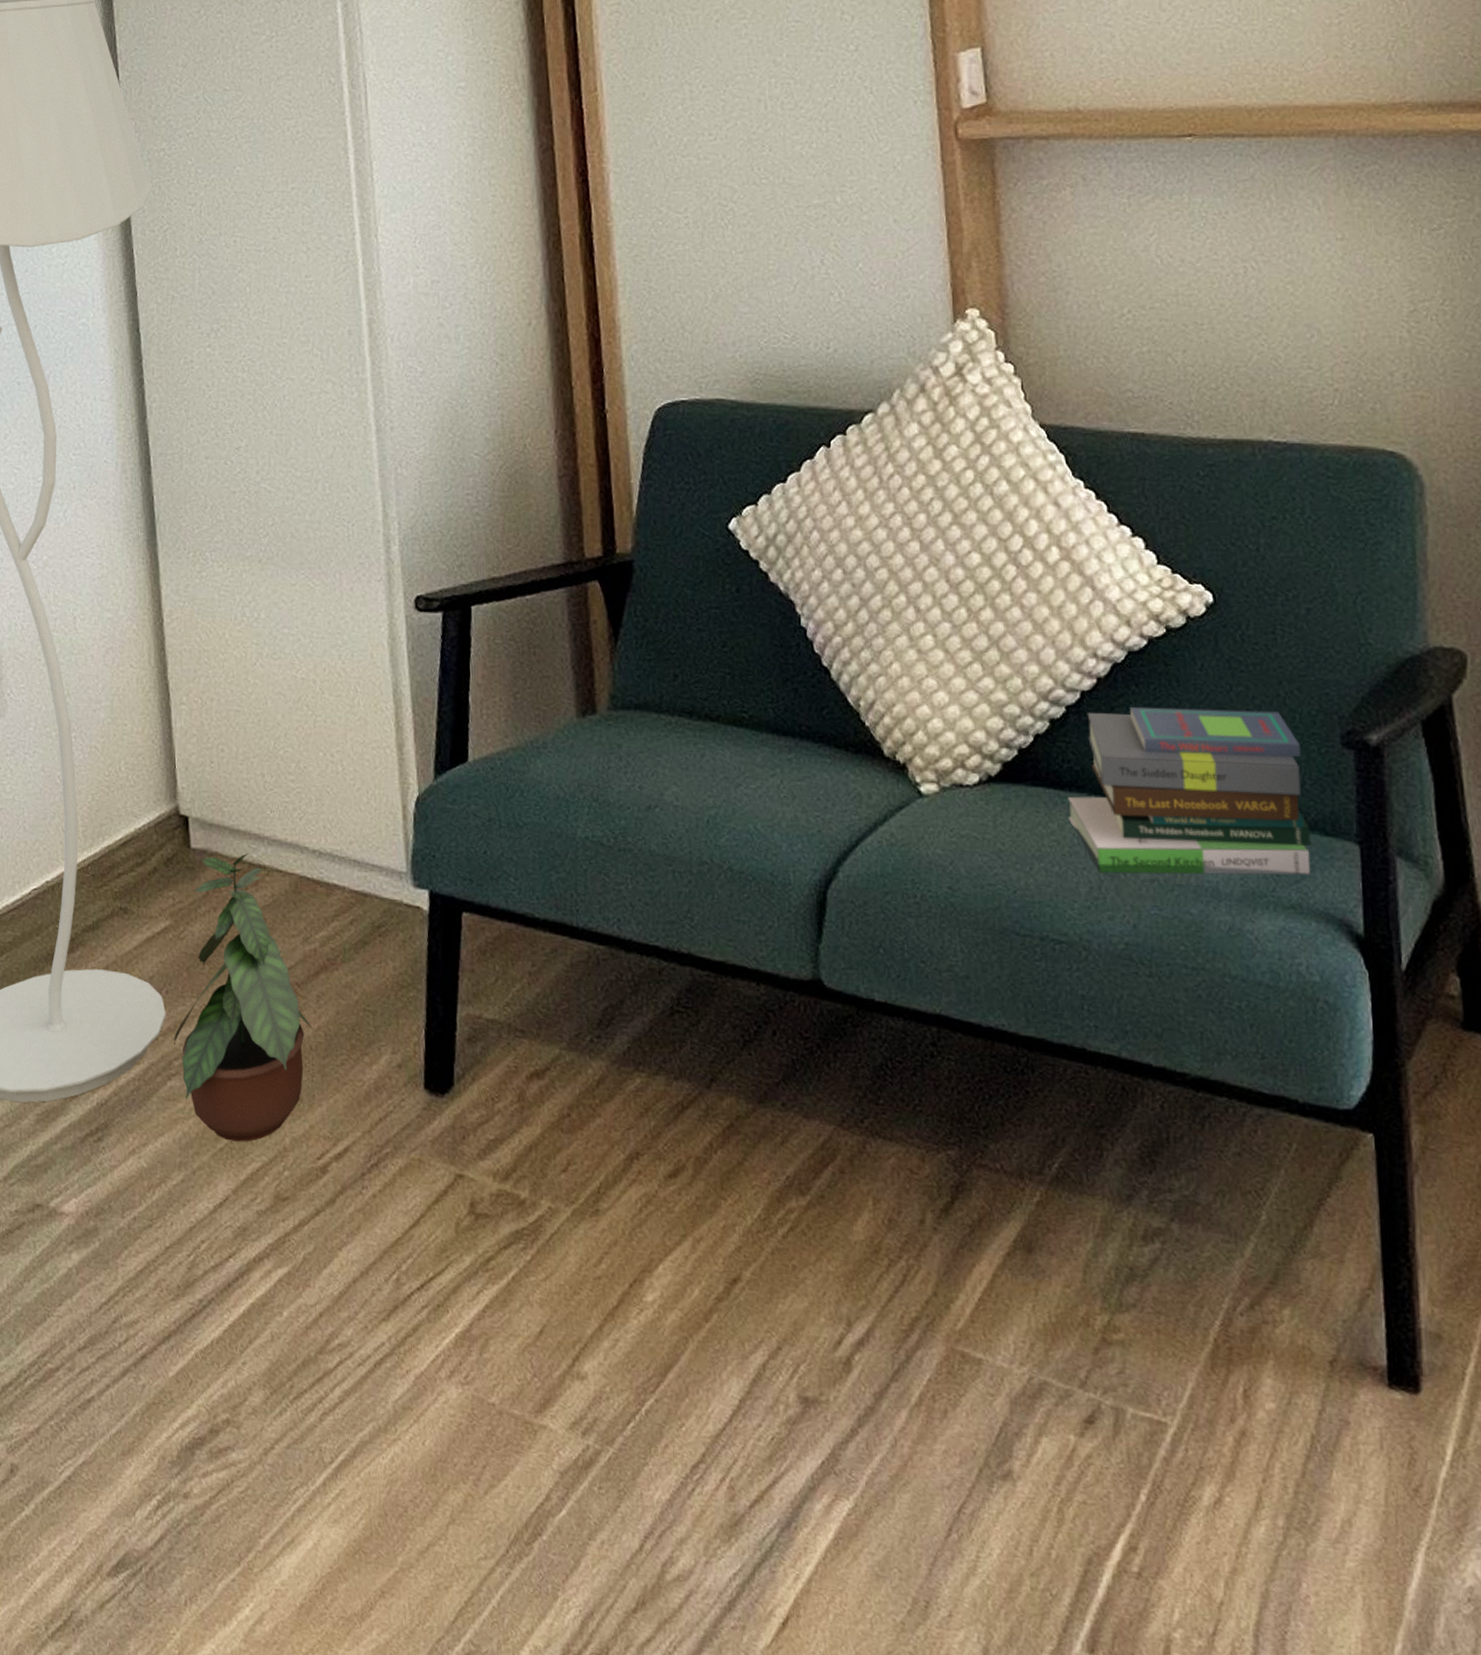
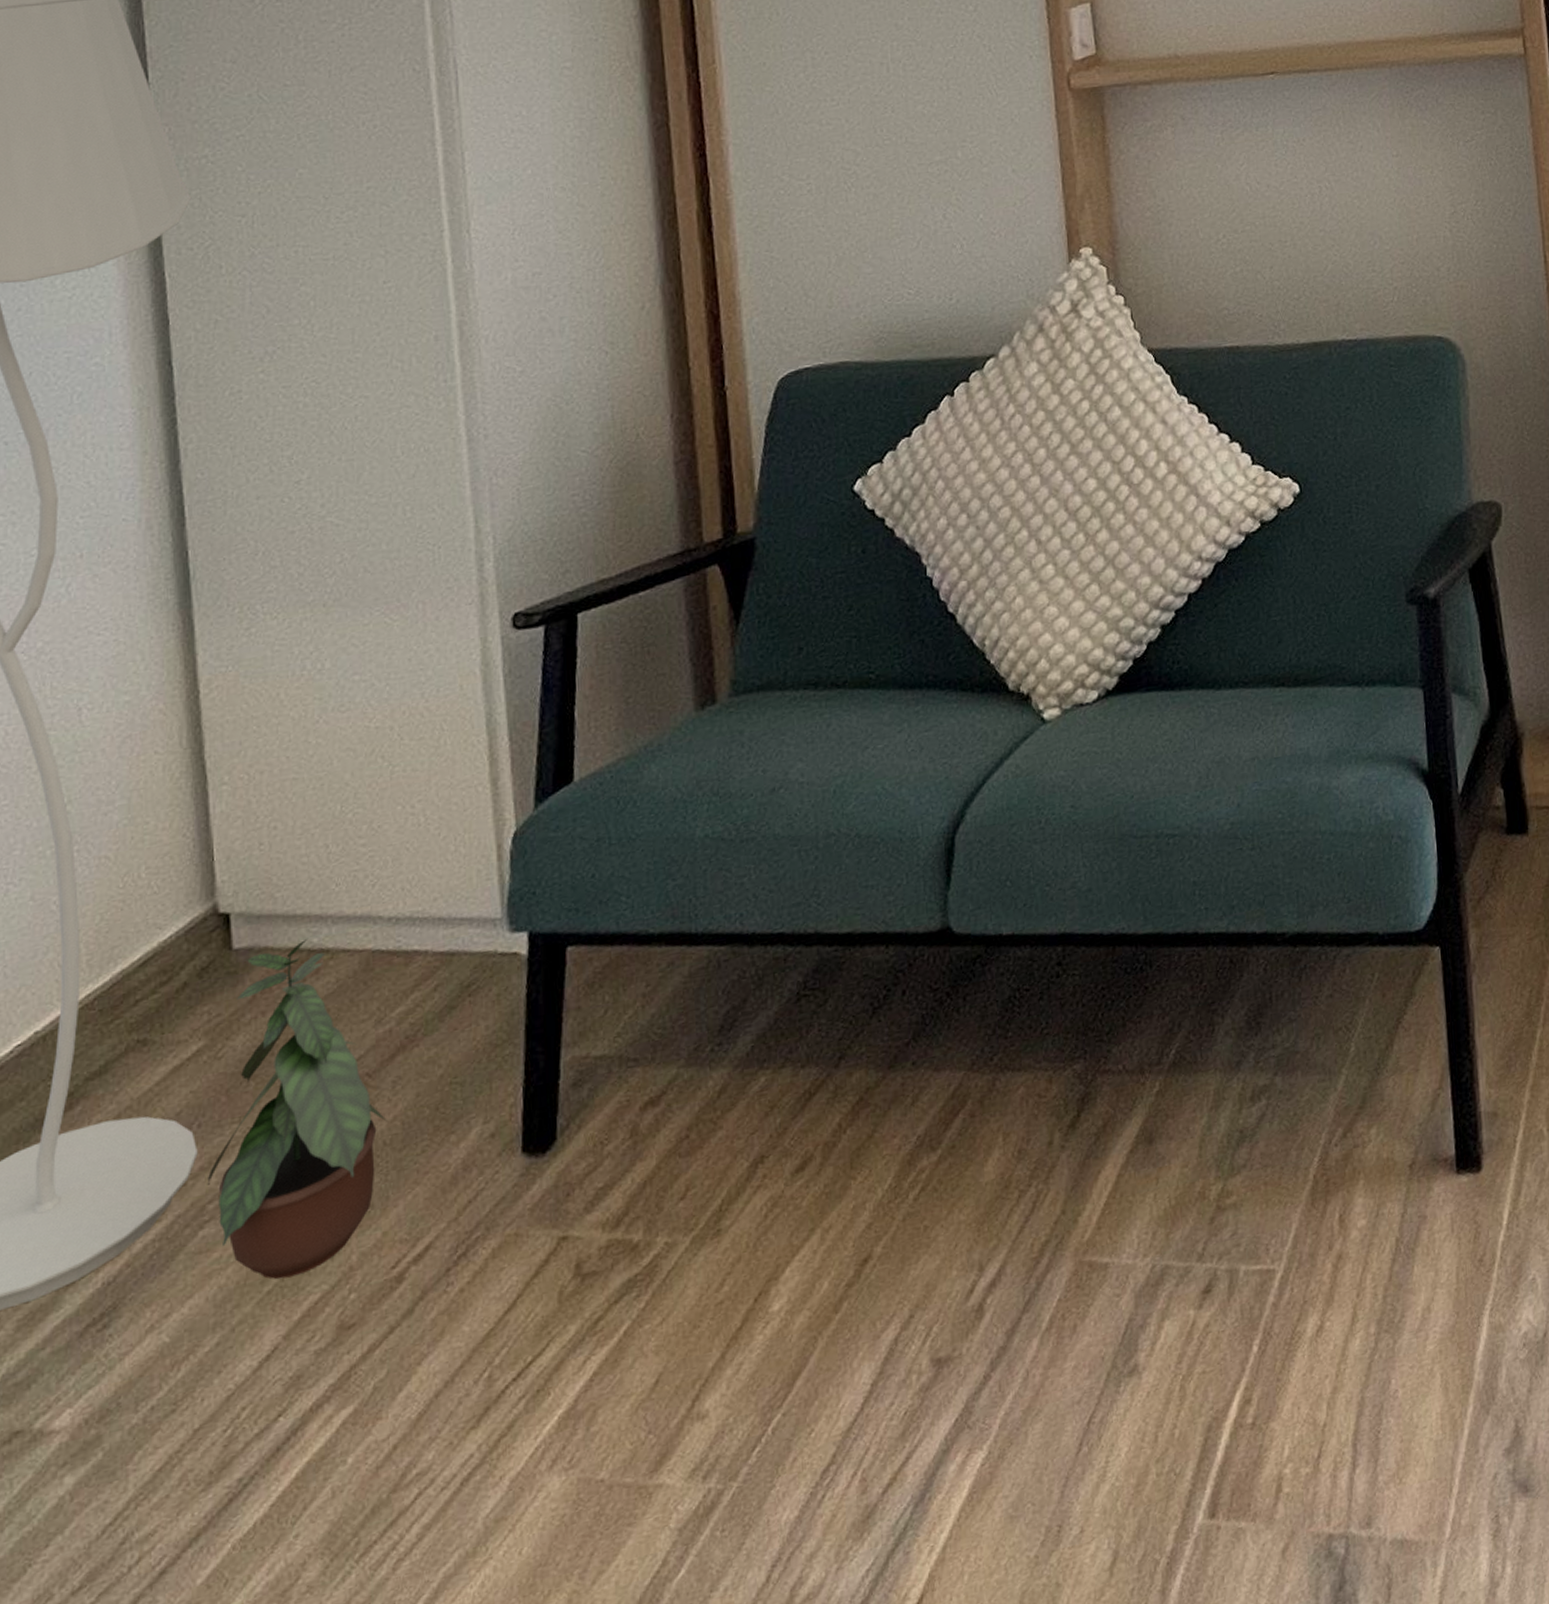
books: present [1068,706,1311,876] -> none [1178,582,1385,762]

